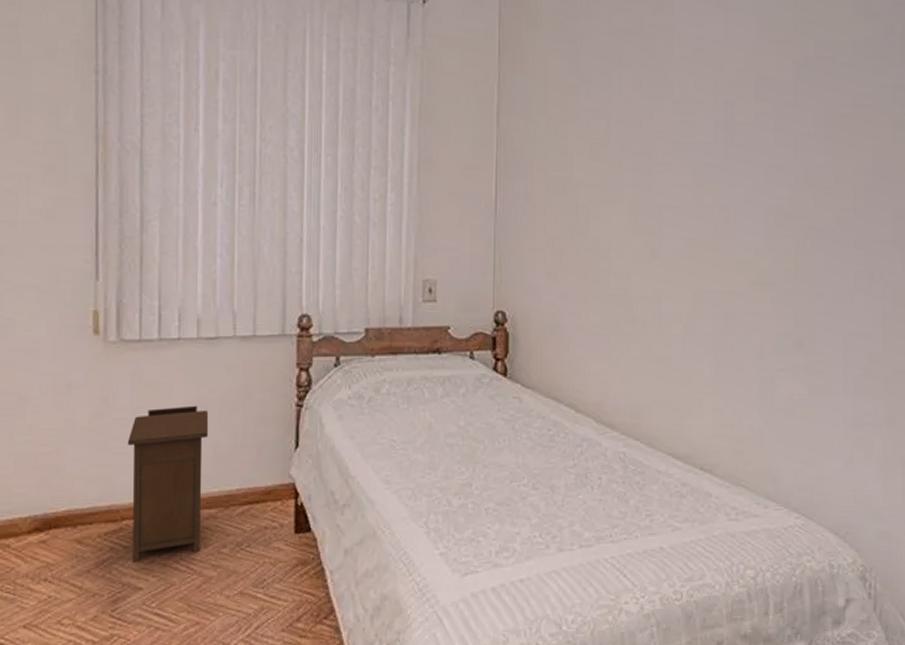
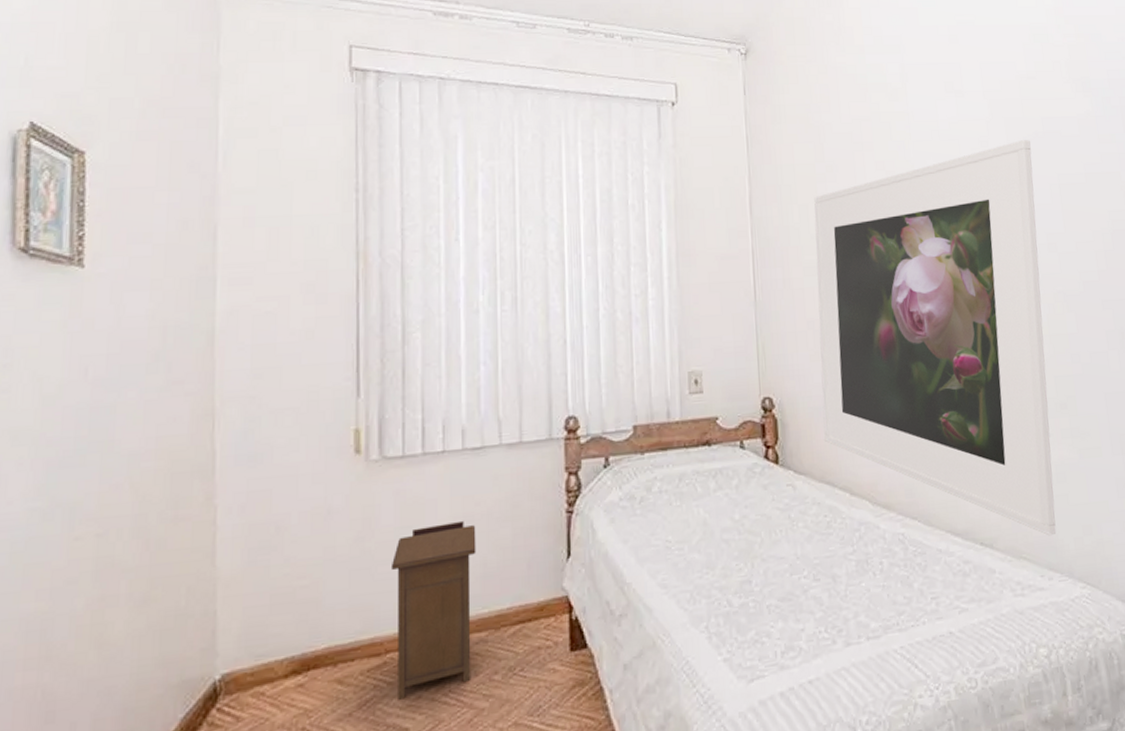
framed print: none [555,63,800,467] -> present [814,139,1057,536]

